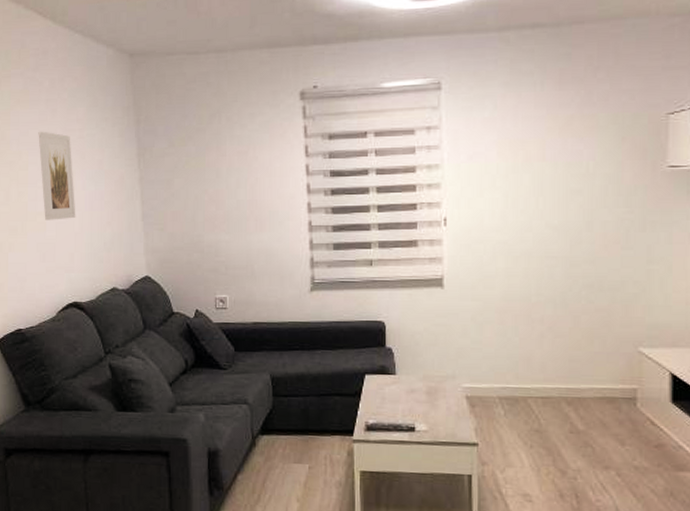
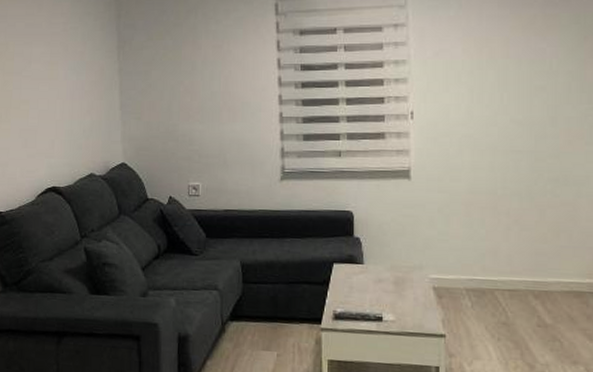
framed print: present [38,131,76,220] -> none [24,24,58,108]

